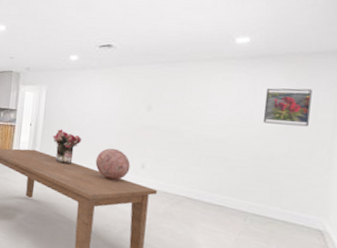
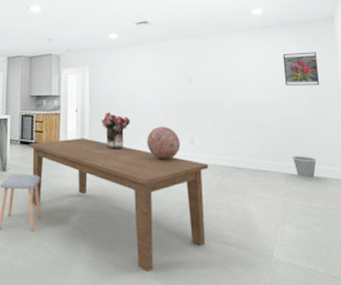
wastebasket: none [256,196,286,223] -> present [293,156,316,180]

